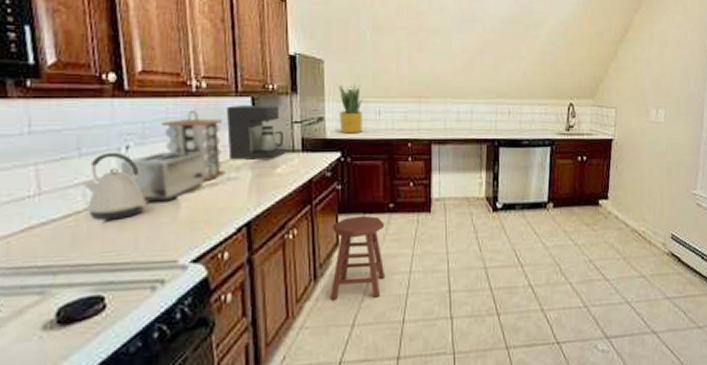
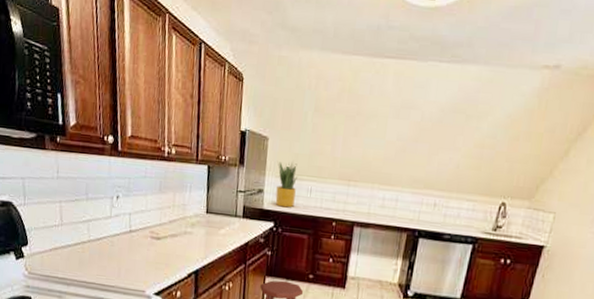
kettle: present [83,152,146,221] -> none [88,199,128,253]
toaster: present [120,151,204,202] -> none [112,203,168,244]
spice rack: present [161,110,226,183] -> none [141,172,185,233]
coffee maker: present [226,105,286,161] -> none [186,171,230,222]

